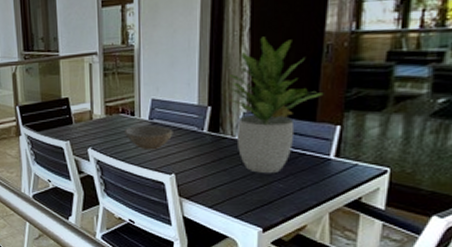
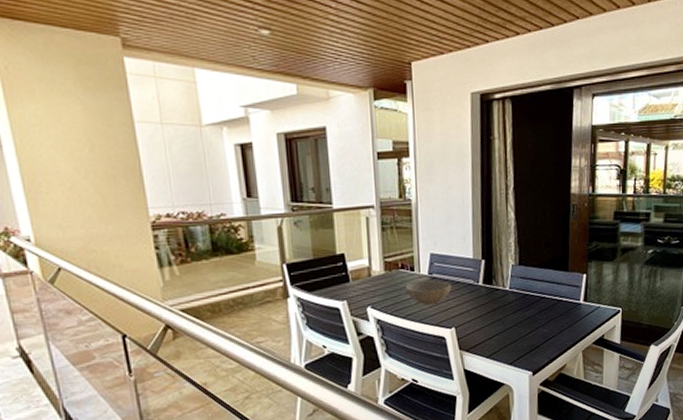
potted plant: present [228,36,324,173] -> none [497,196,573,320]

